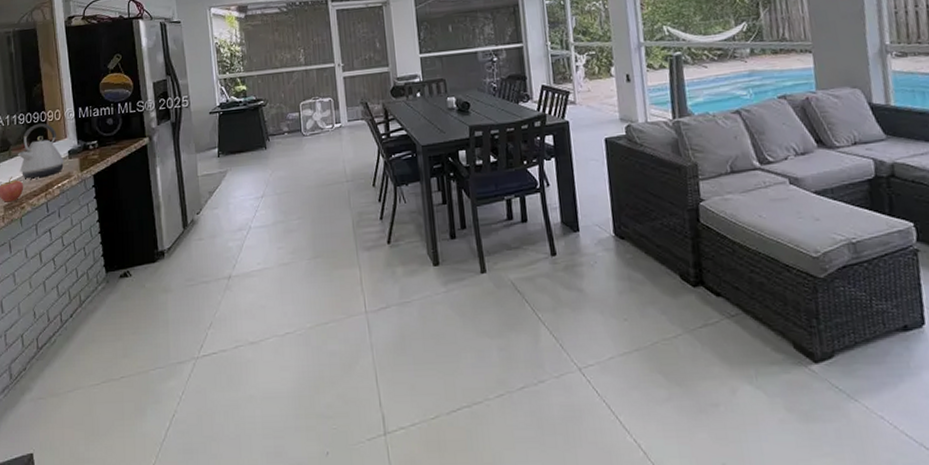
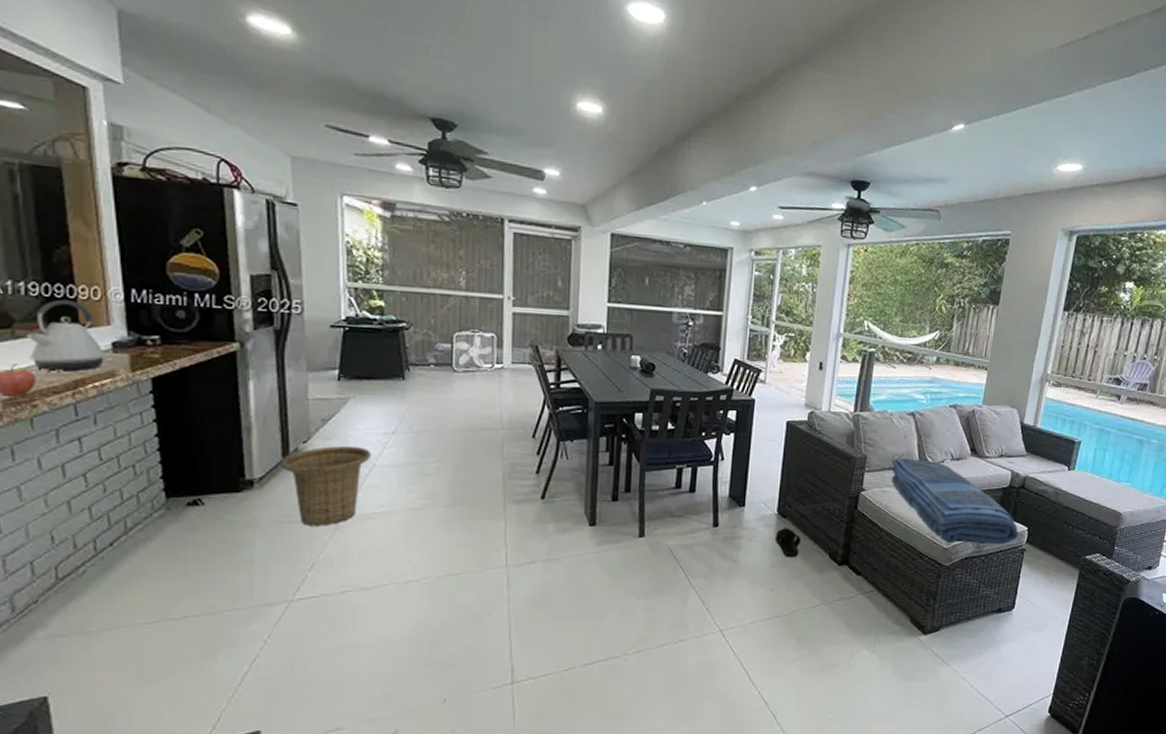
basket: none [182,212,247,288] -> present [281,446,371,527]
sandal: none [617,250,647,283] -> present [776,528,801,558]
towel: none [726,159,905,252] -> present [891,458,1019,545]

